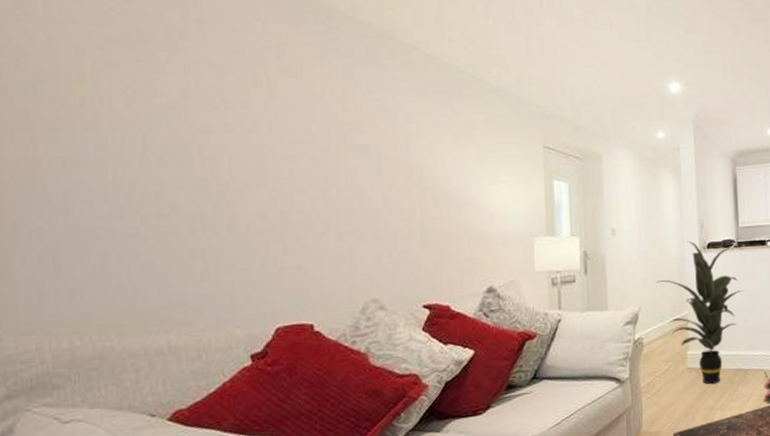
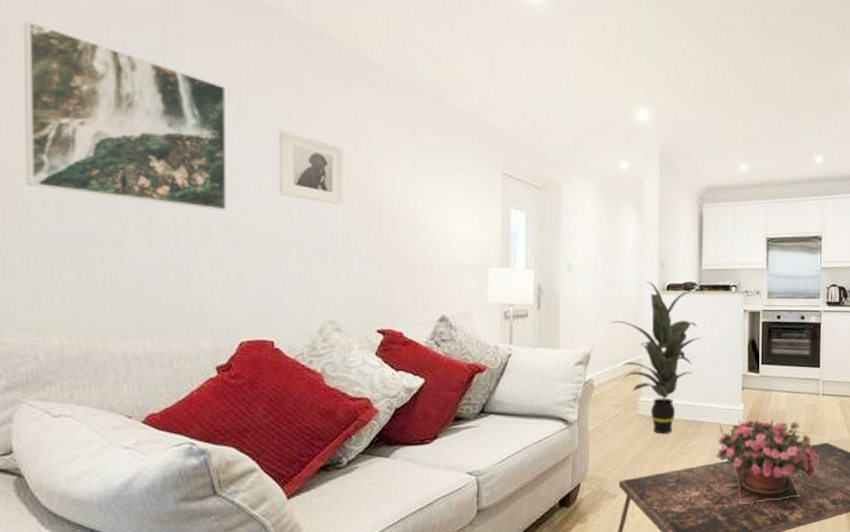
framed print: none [22,10,257,196] -> present [24,21,226,211]
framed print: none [311,113,384,184] -> present [278,130,344,205]

